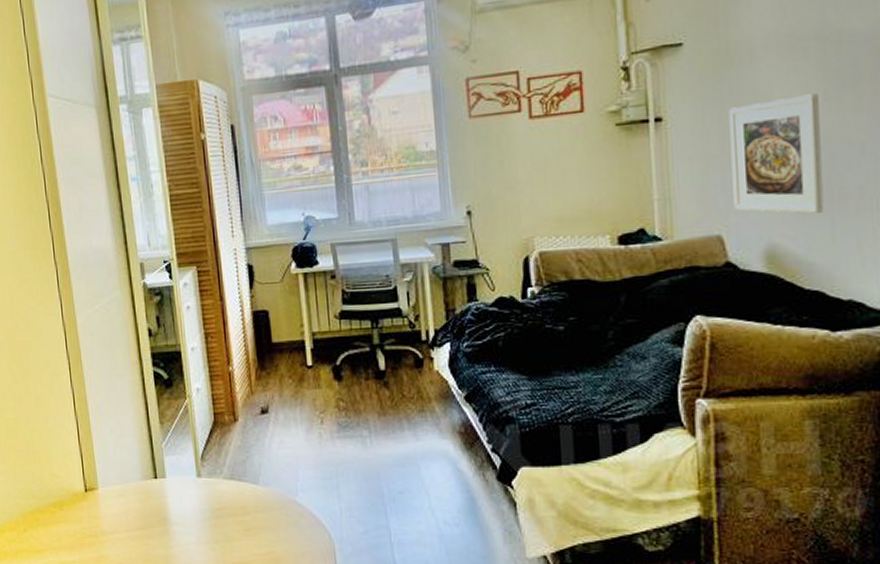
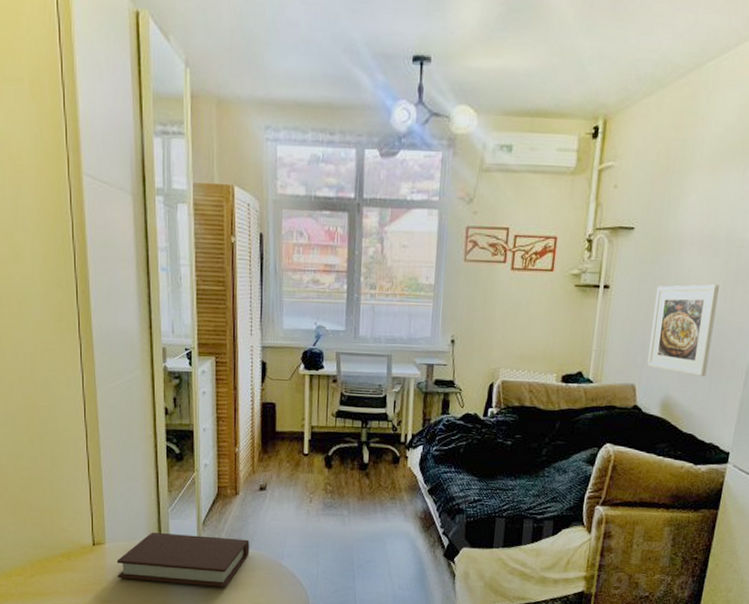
book: none [111,471,258,533] -> present [116,532,250,587]

